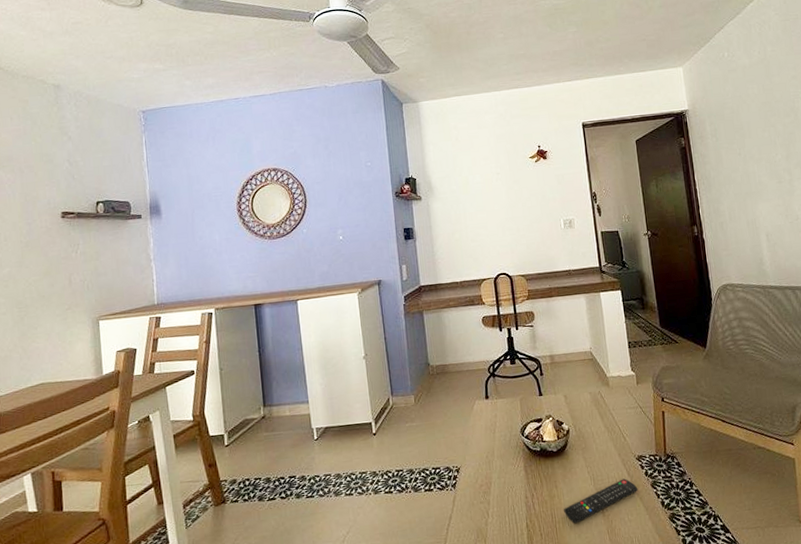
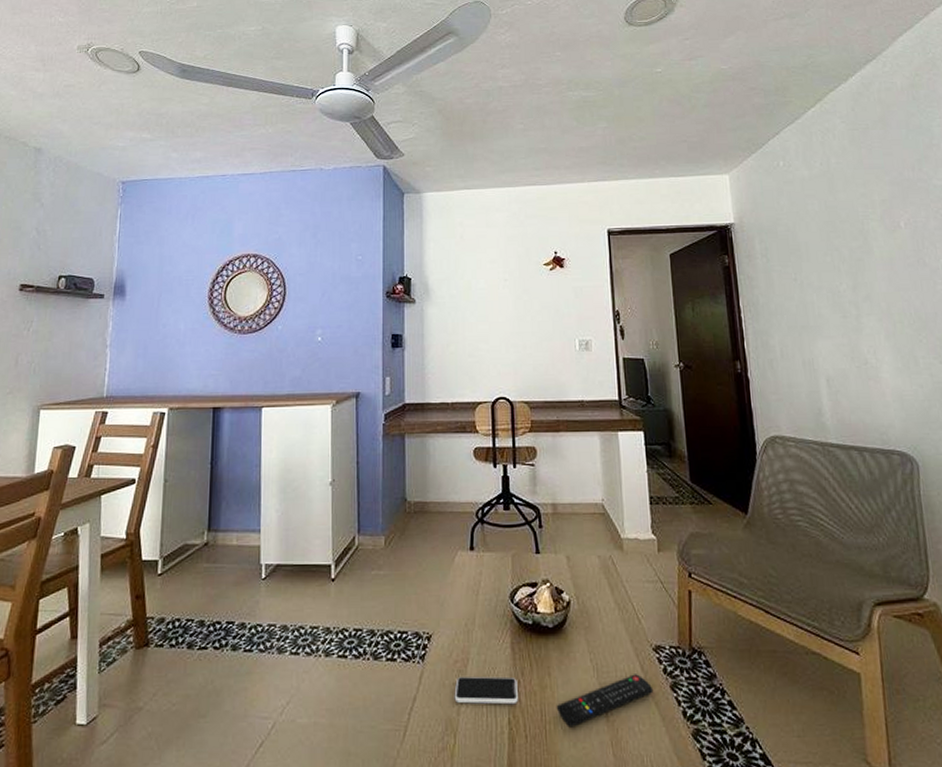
smartphone: none [482,492,534,516] -> present [454,676,519,705]

